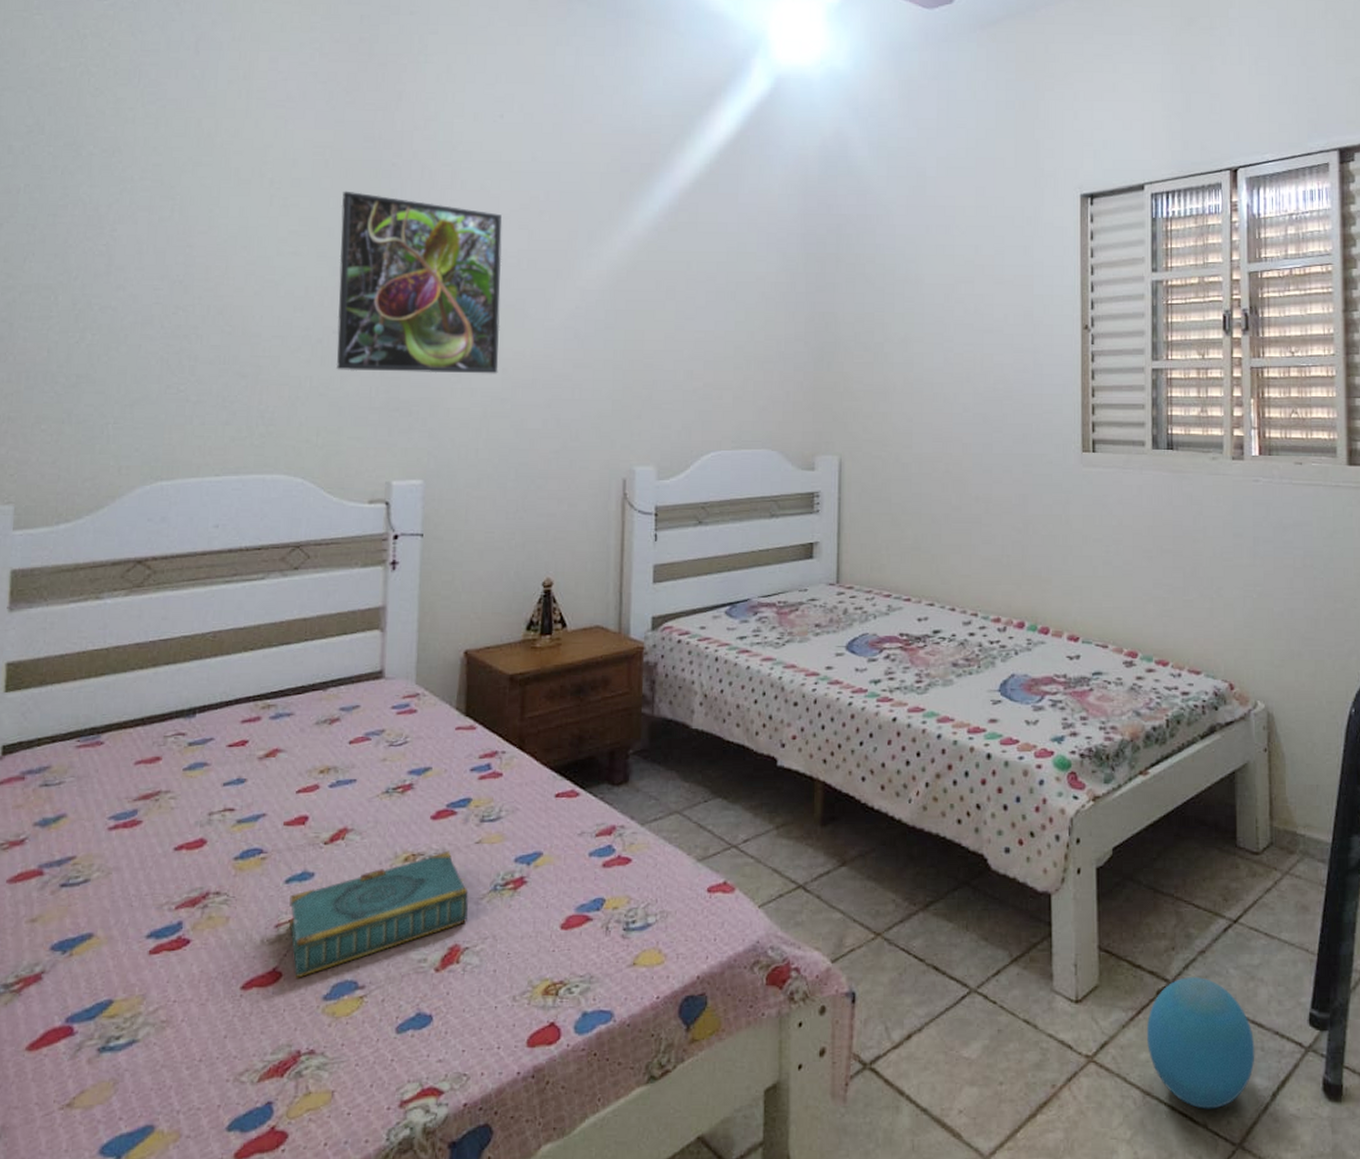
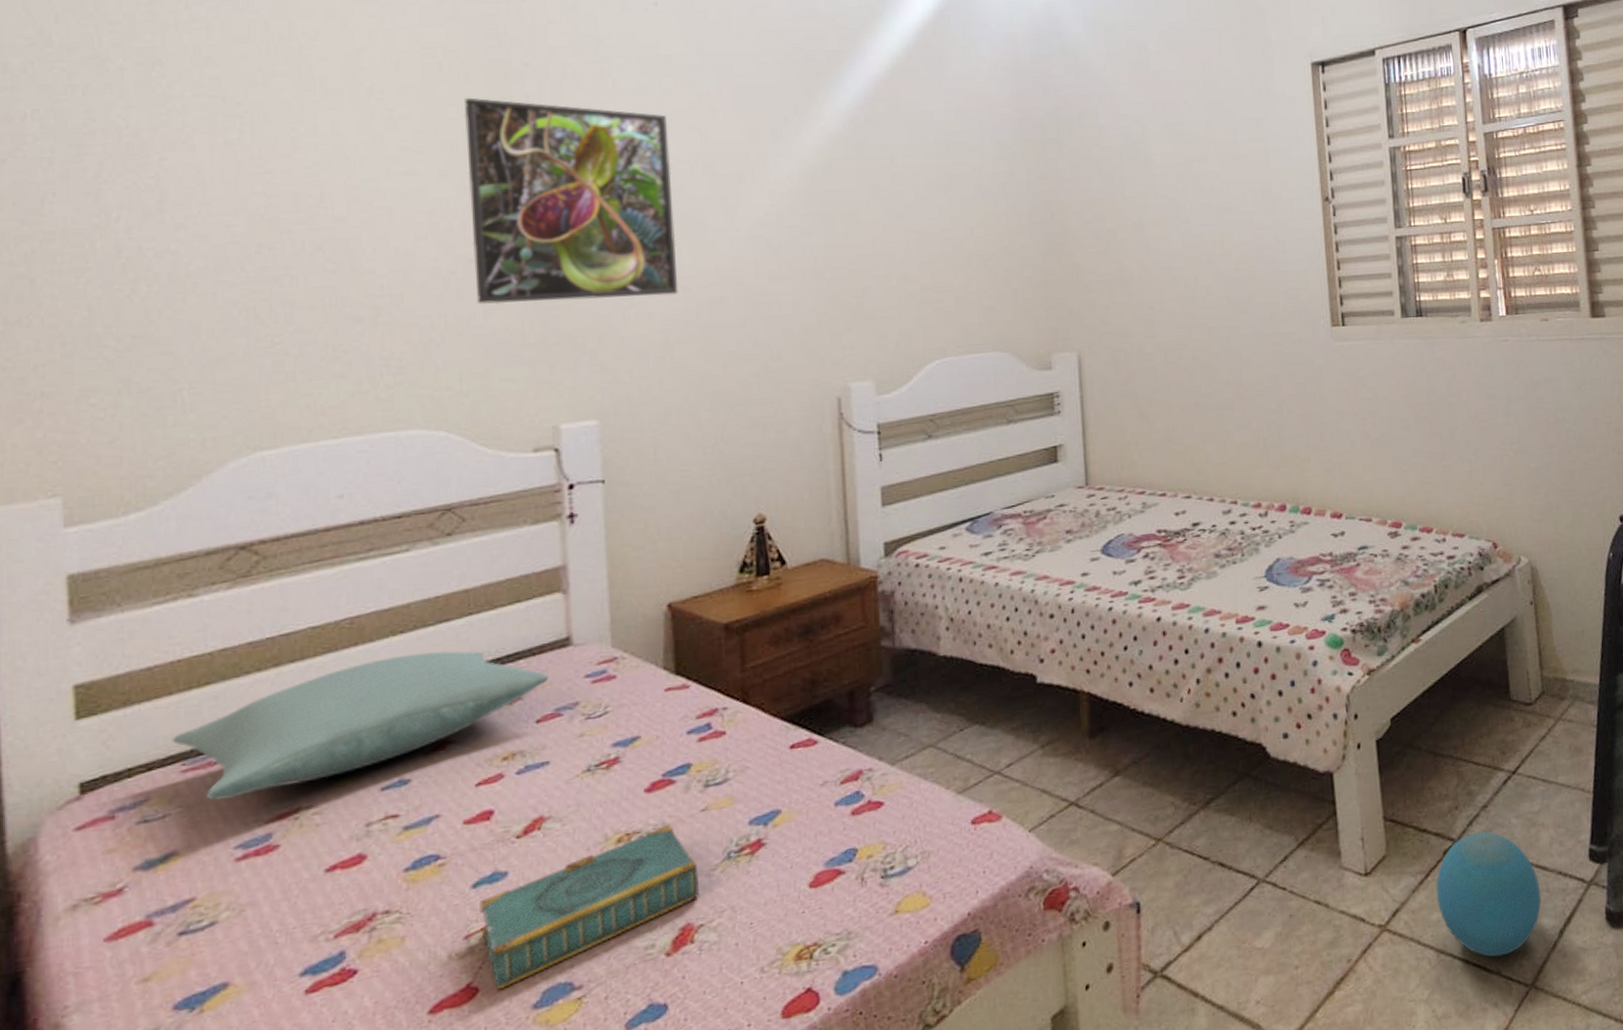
pillow: none [72,669,363,776] -> present [172,651,549,801]

